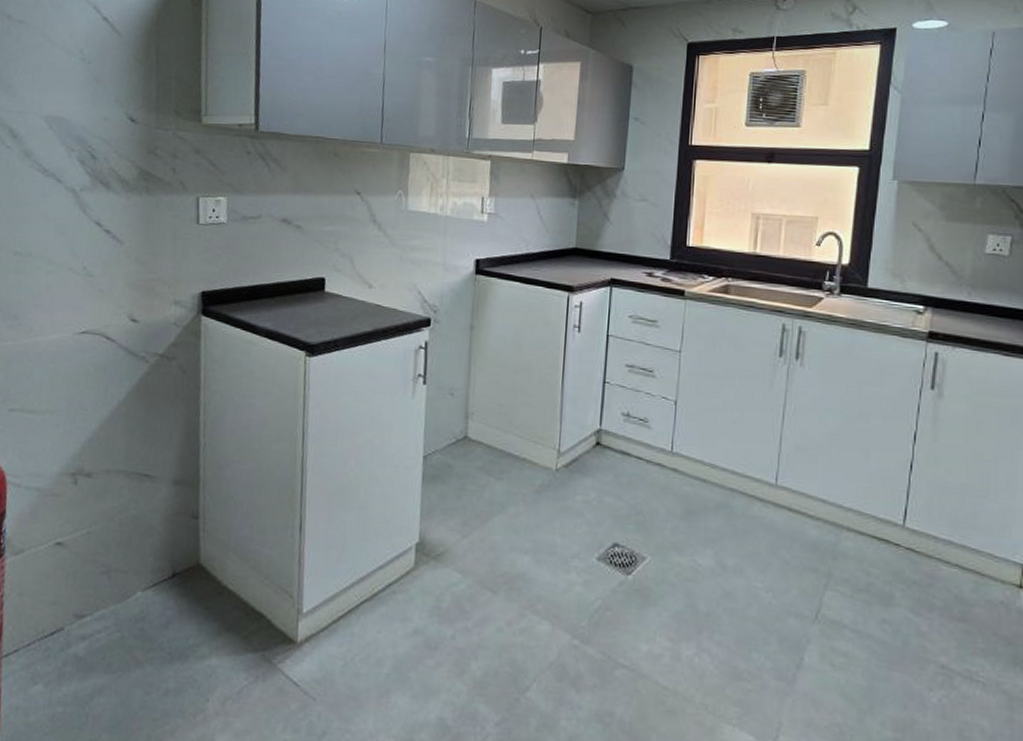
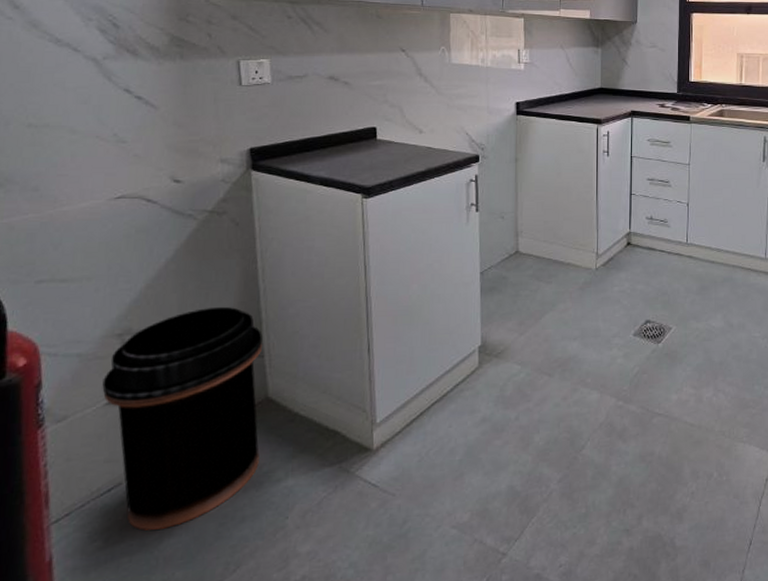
trash can: none [54,457,199,686] -> present [102,306,263,530]

